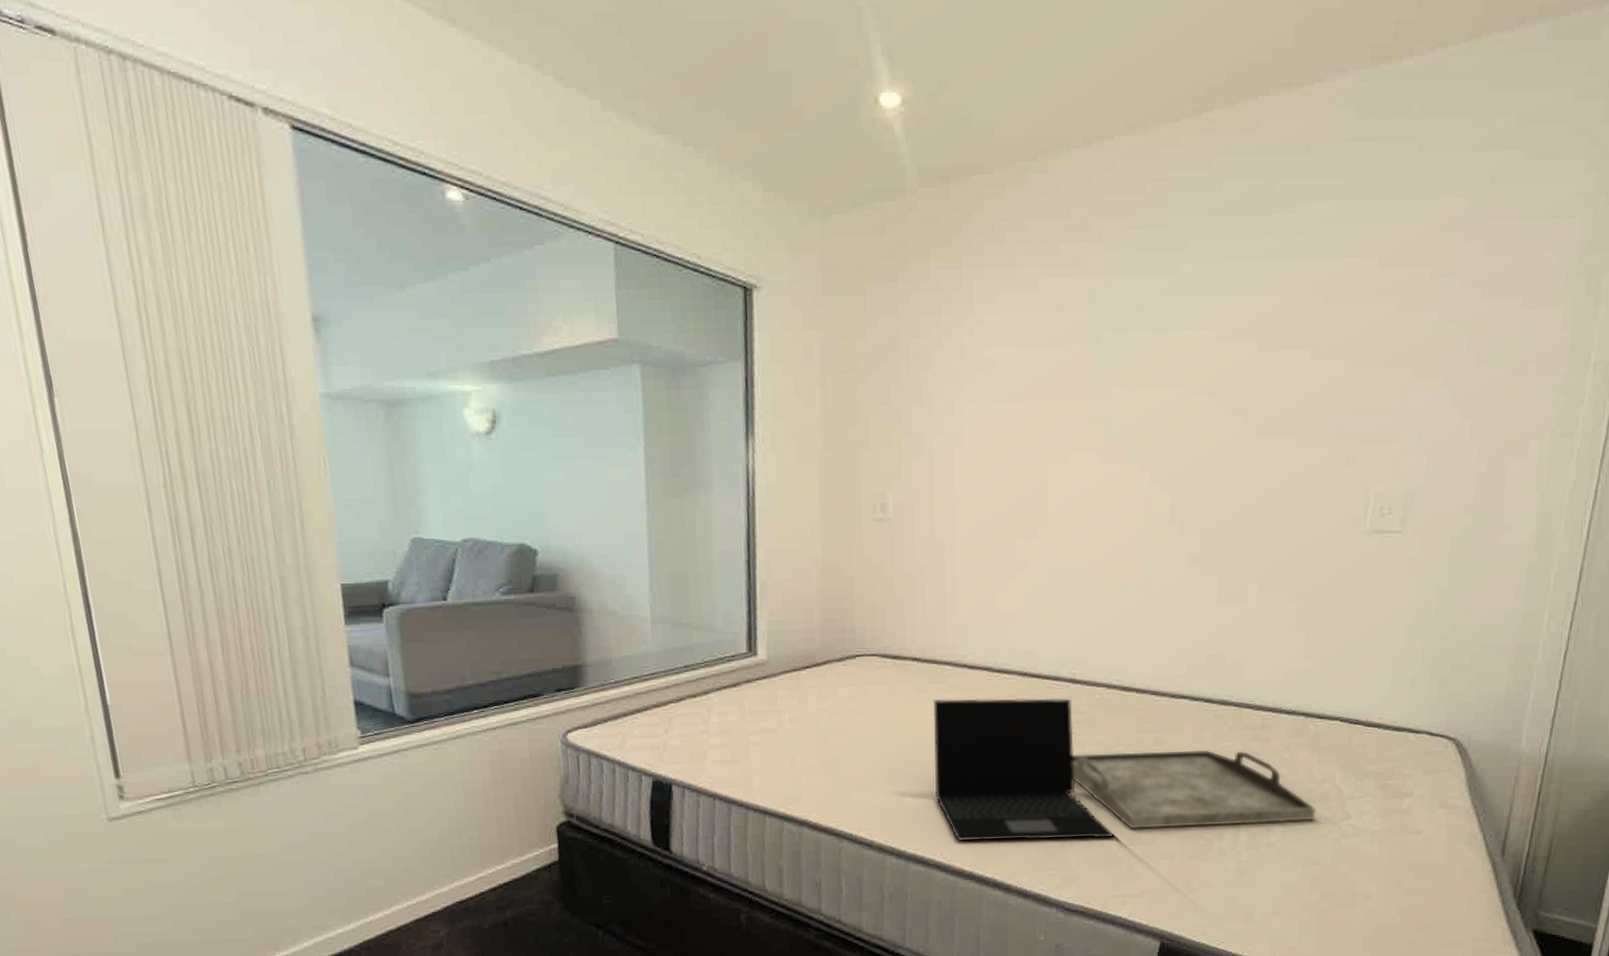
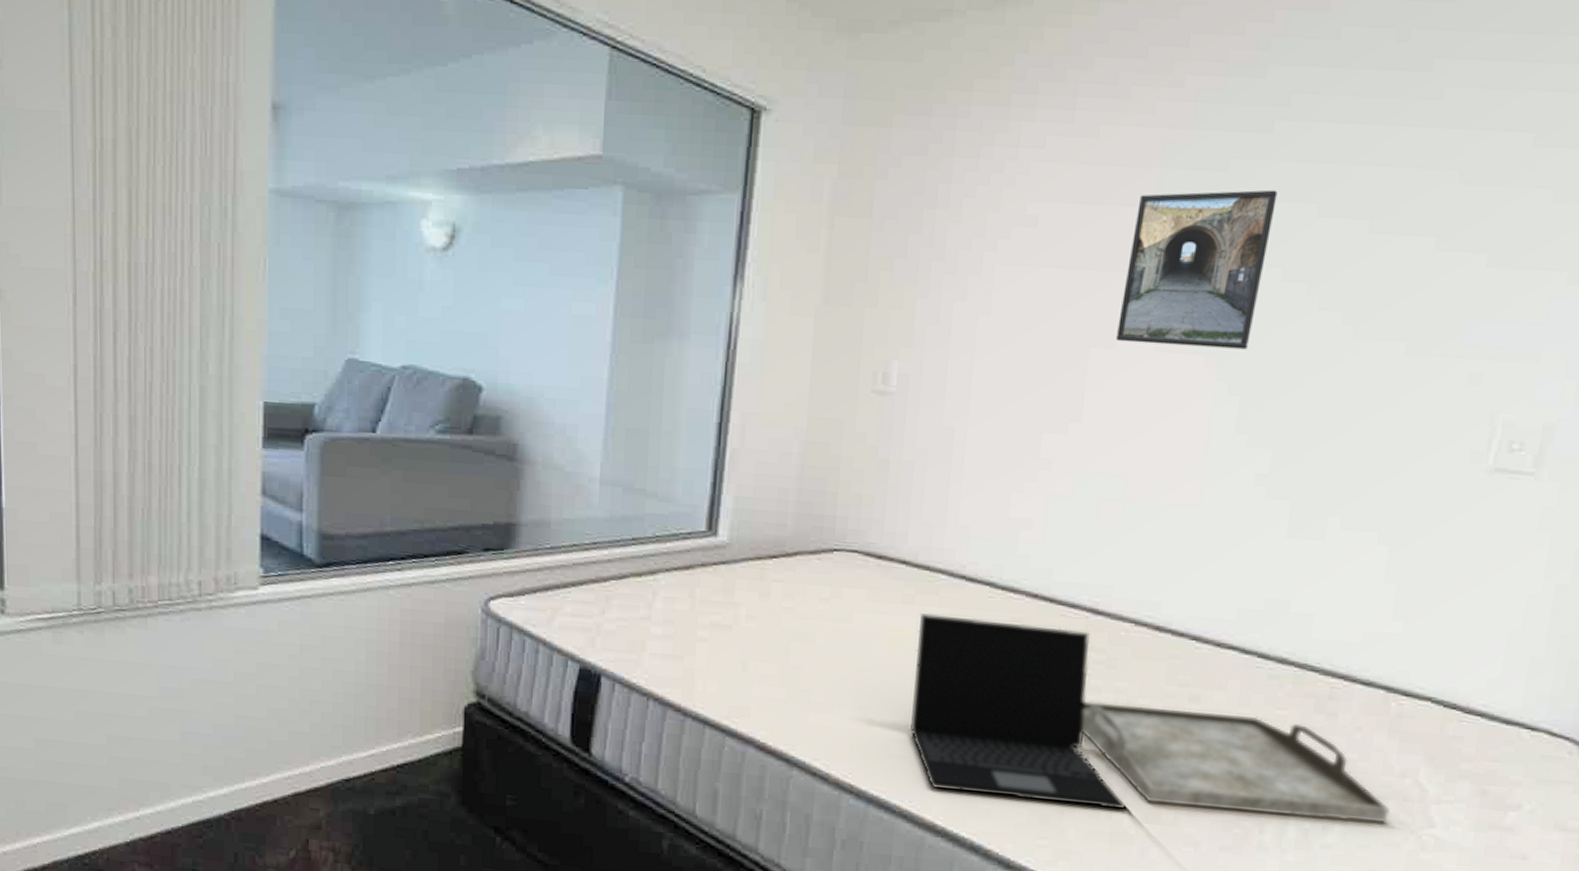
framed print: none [1068,321,1185,458] -> present [1116,189,1278,350]

